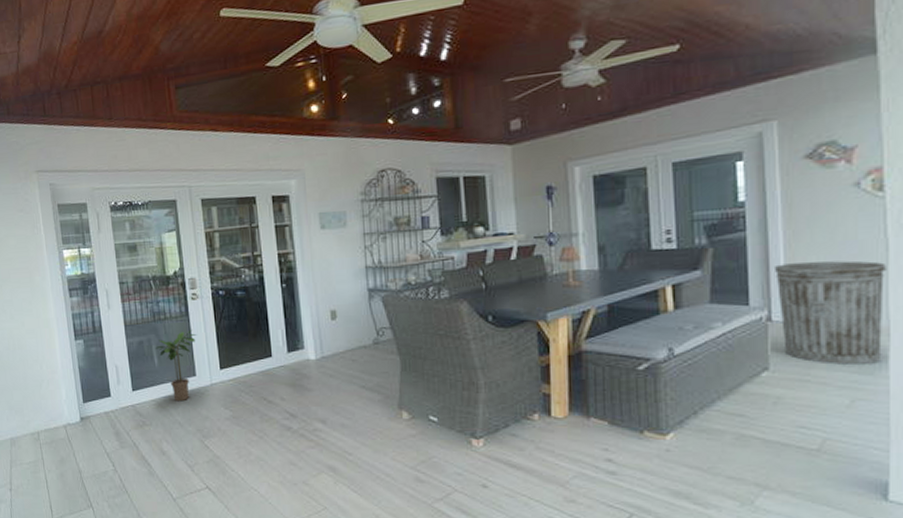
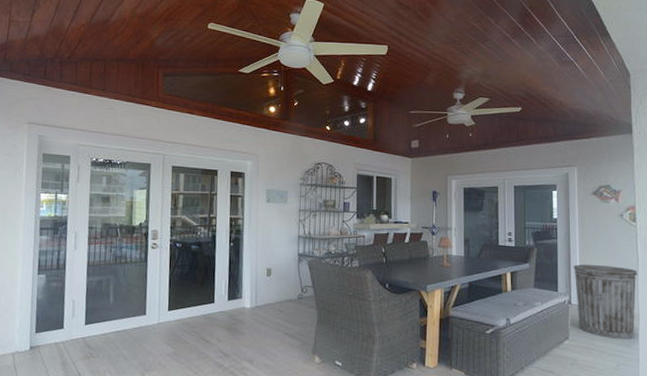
potted plant: present [155,329,197,402] -> none [113,274,152,337]

